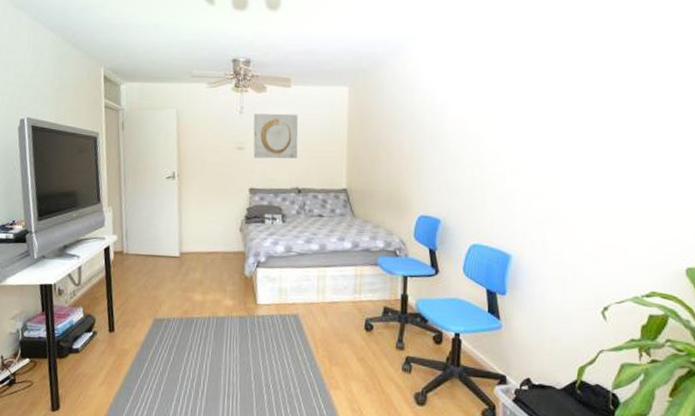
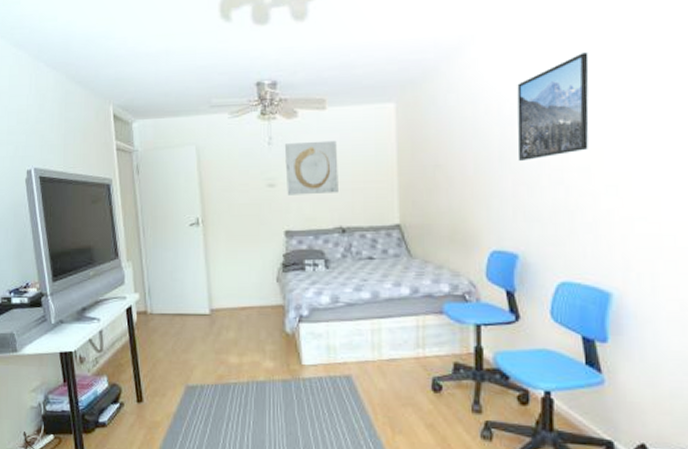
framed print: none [444,59,504,143] -> present [517,52,589,161]

